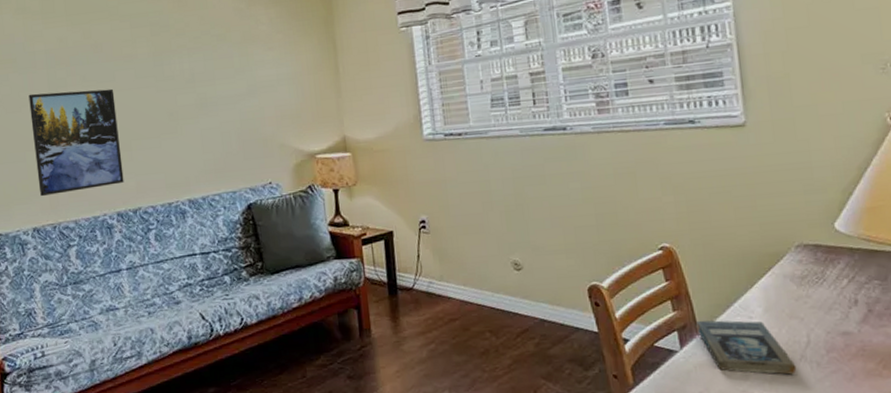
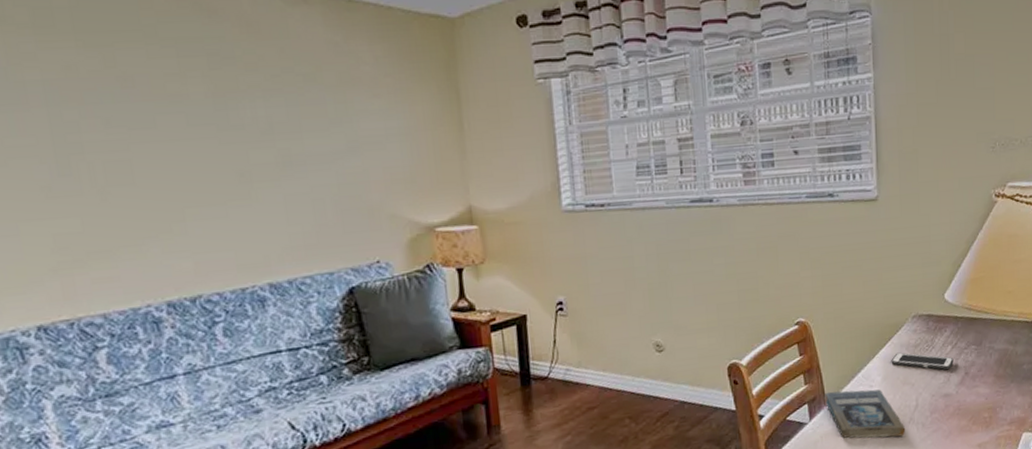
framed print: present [28,88,124,197] -> none [18,138,176,284]
cell phone: none [773,283,852,306] -> present [891,352,954,370]

